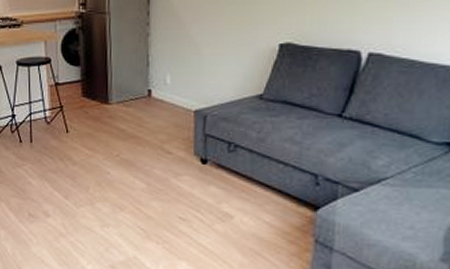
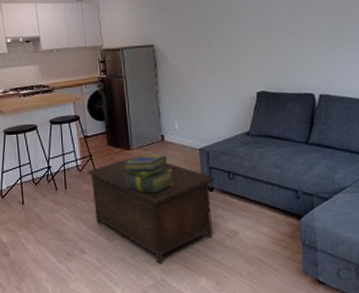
cabinet: none [57,112,211,240] -> present [88,155,215,264]
stack of books: none [99,113,159,159] -> present [123,155,174,193]

